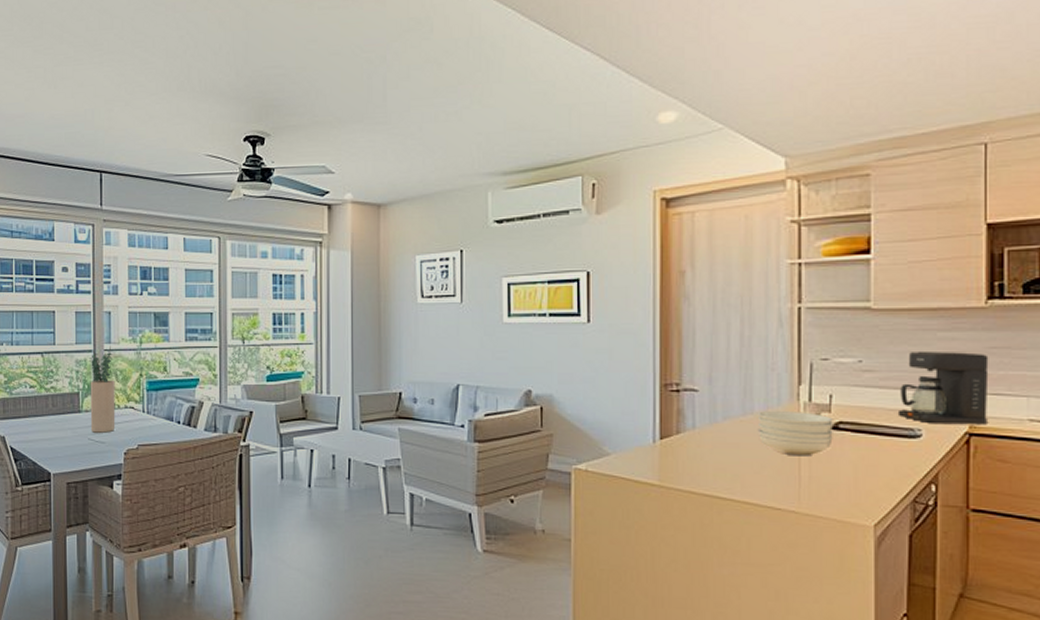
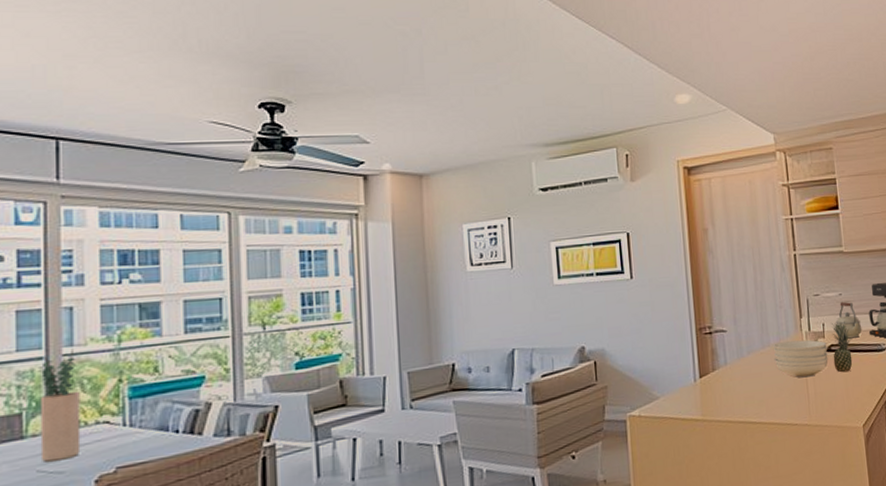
fruit: none [840,394,870,458] -> present [832,321,853,373]
kettle: none [847,370,888,417] -> present [835,301,862,339]

